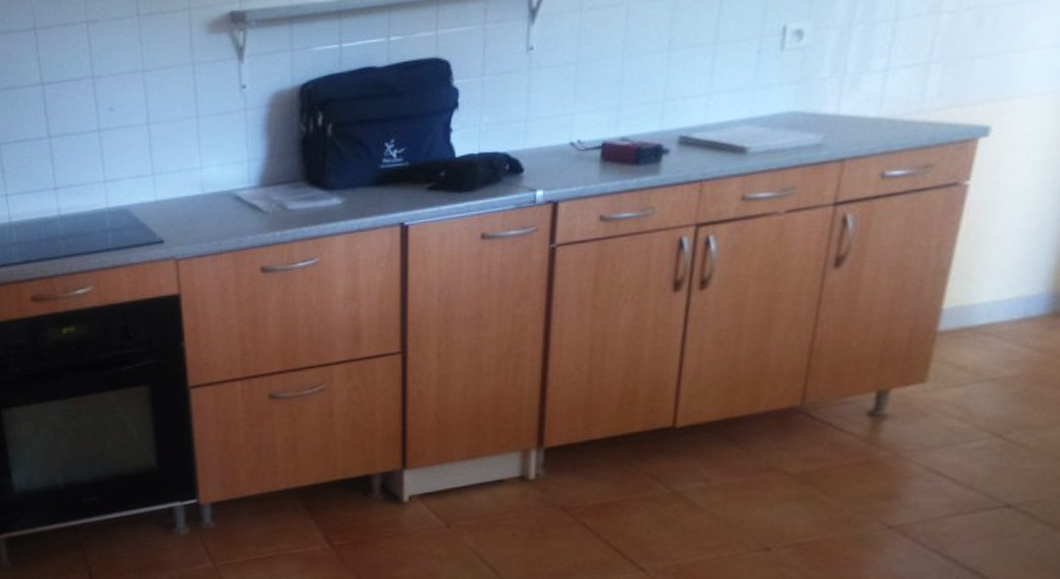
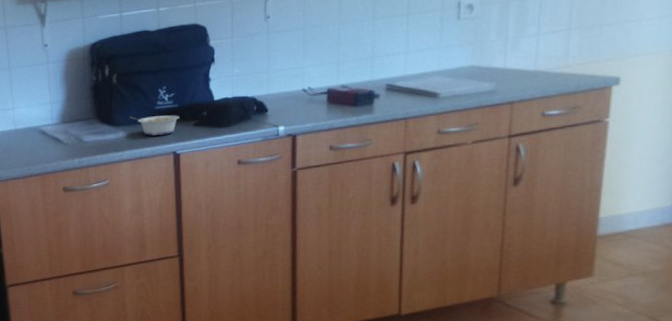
legume: none [347,176,410,203] -> present [130,115,180,136]

